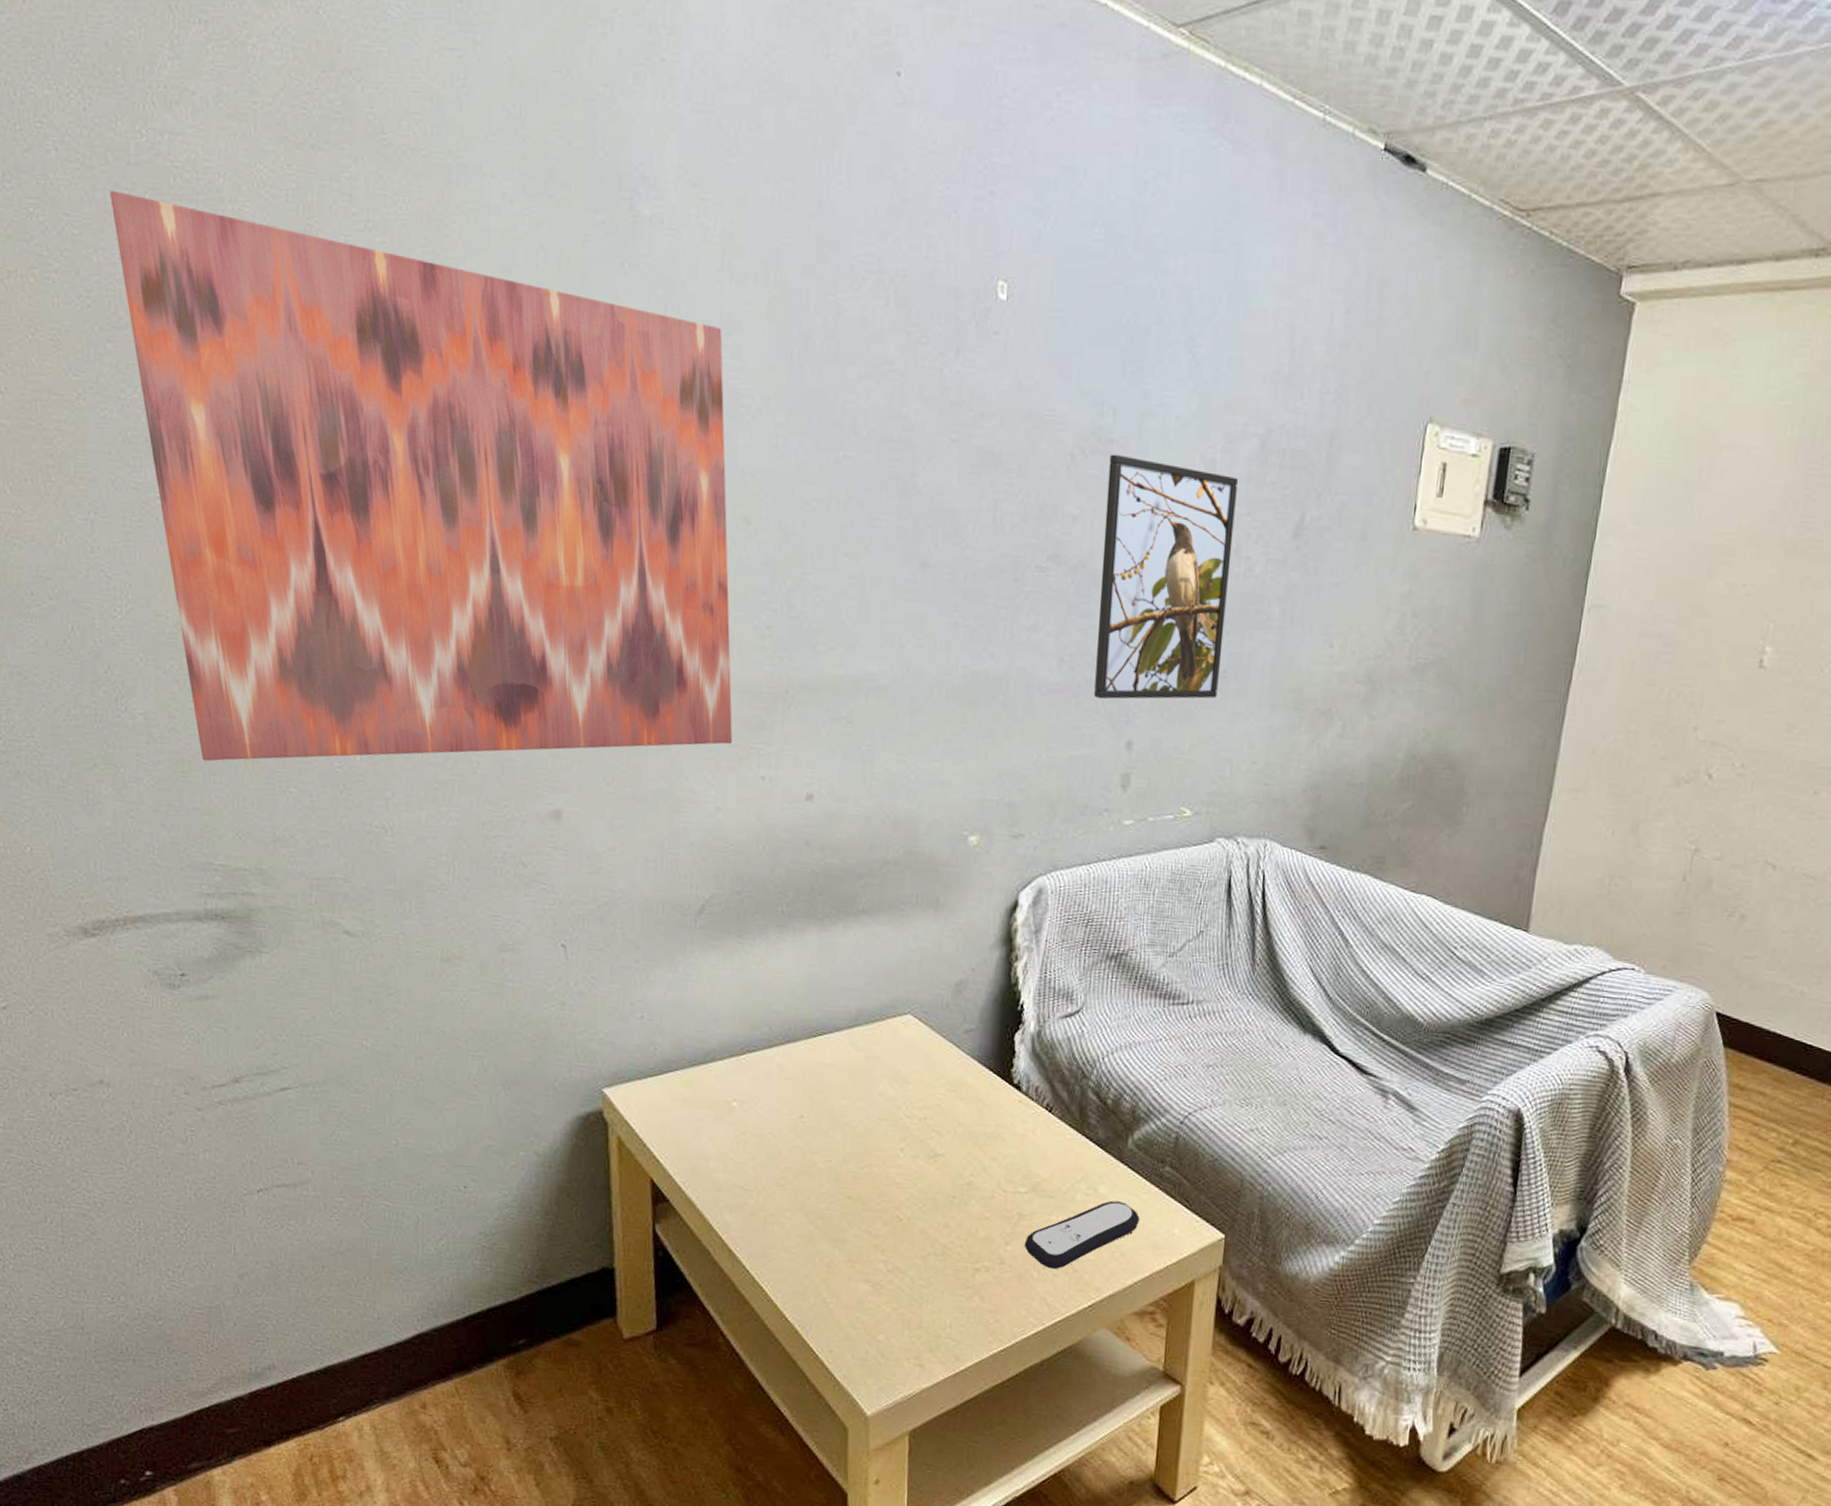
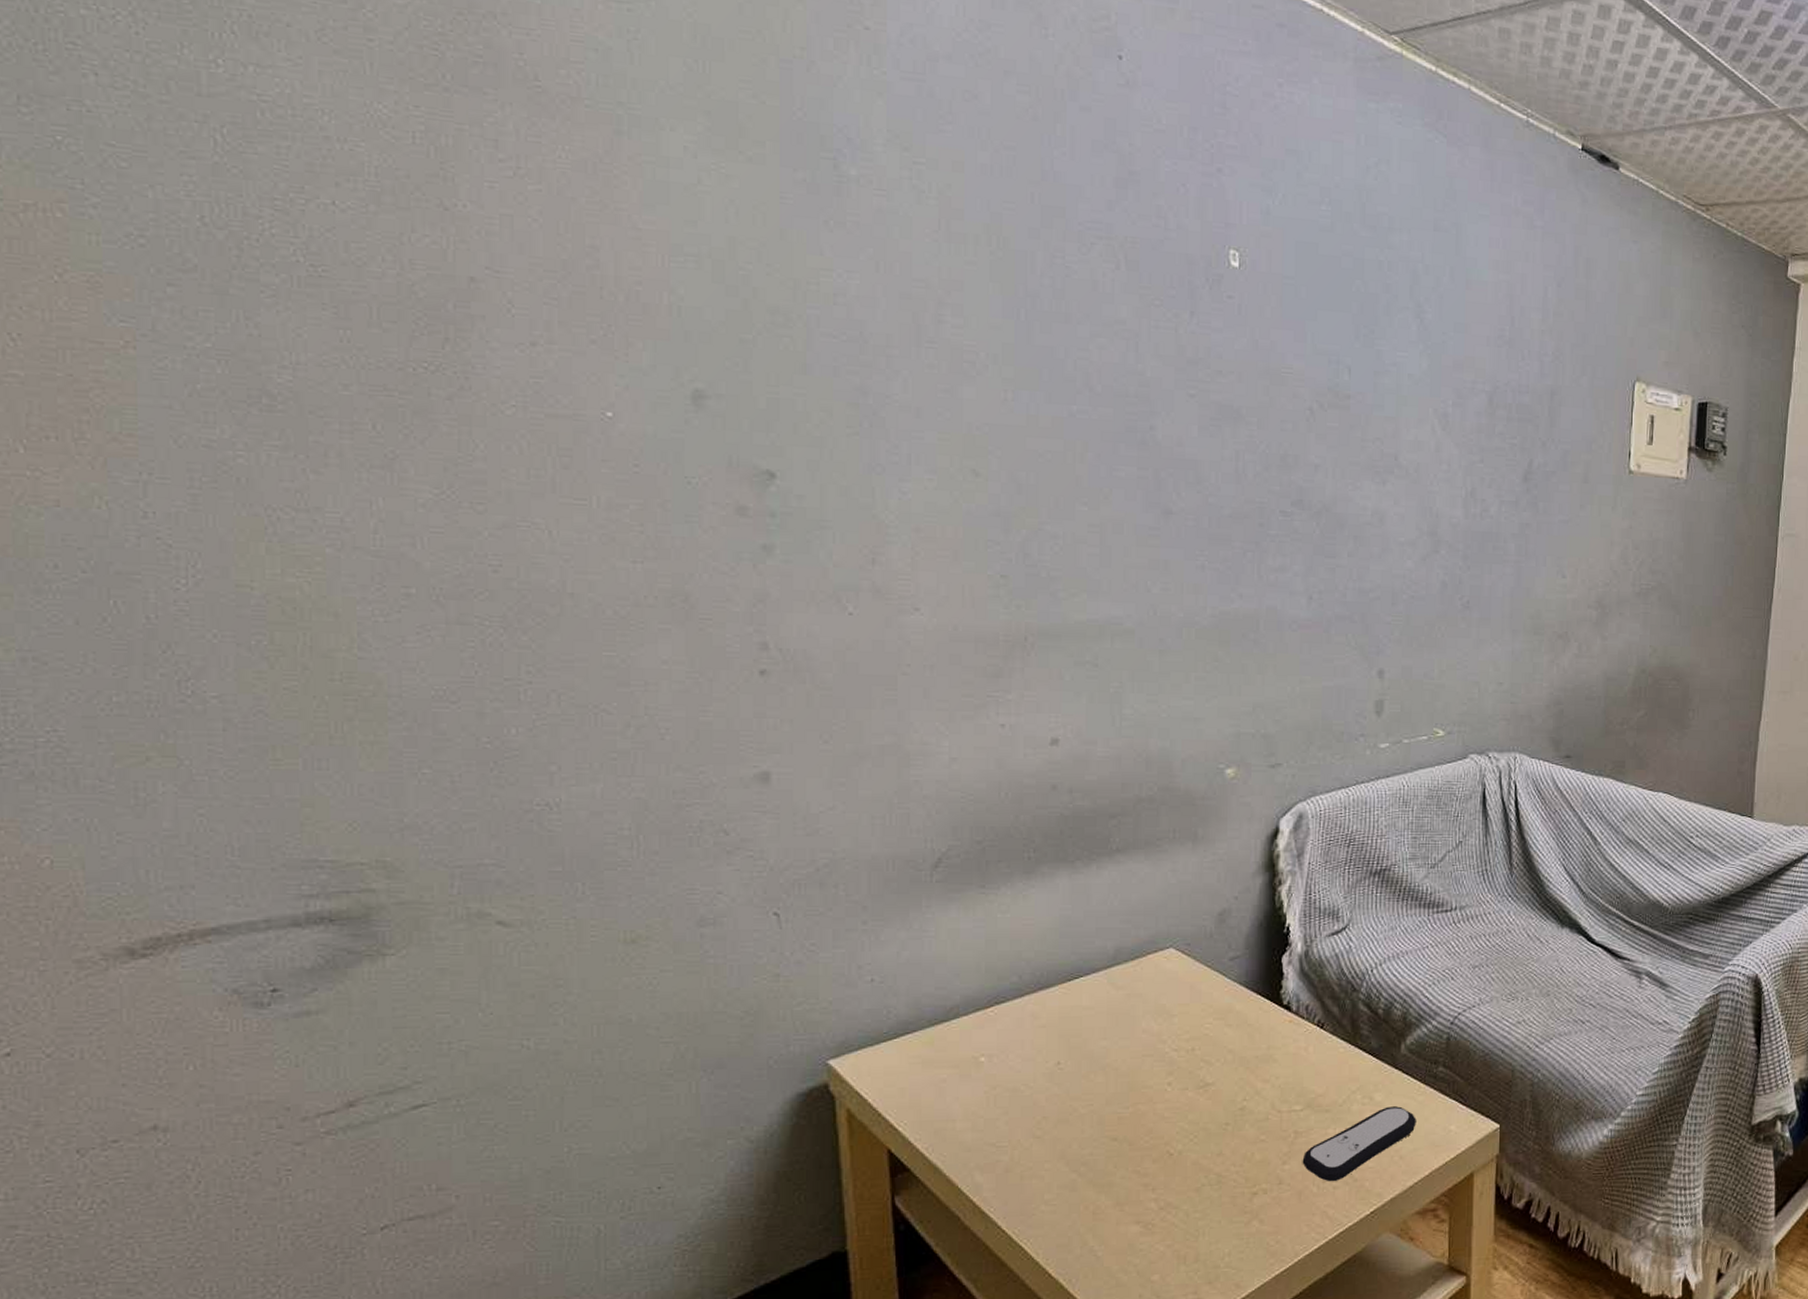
wall art: present [109,191,733,762] -> none [171,122,968,746]
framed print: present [1094,454,1238,700] -> none [1344,408,1469,633]

